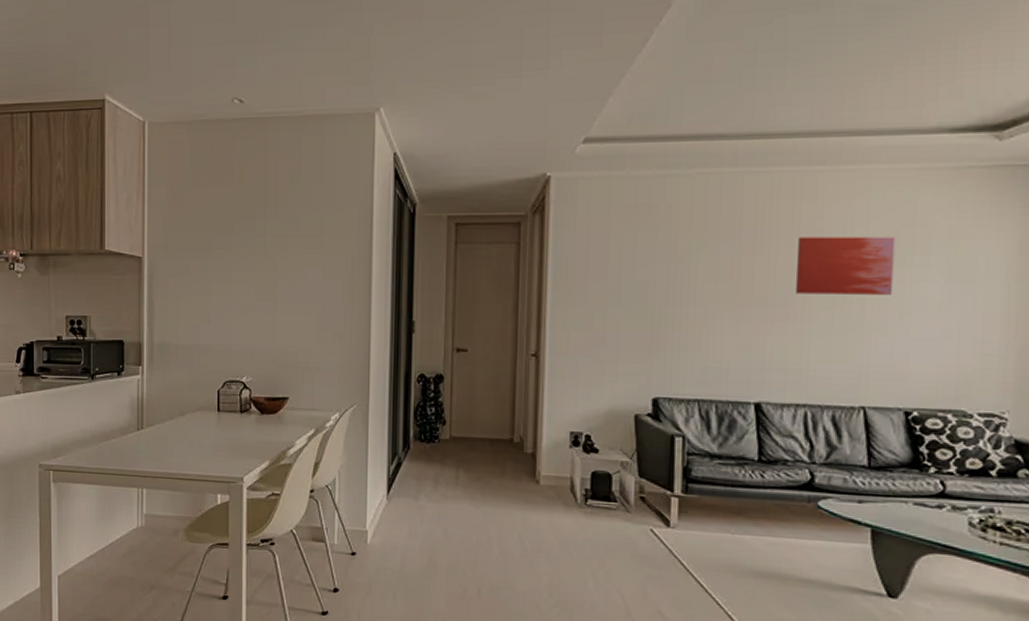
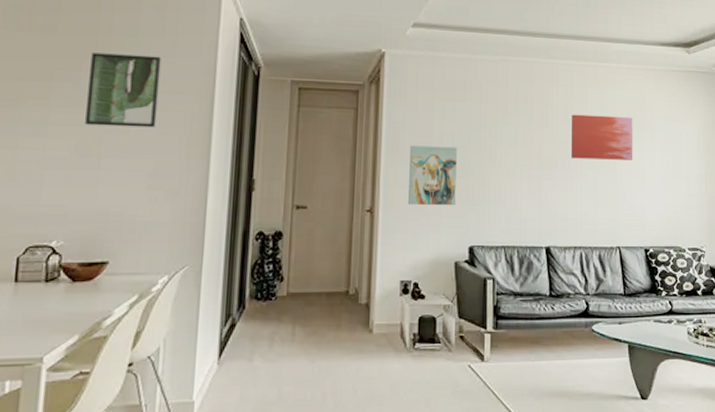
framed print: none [262,200,322,271] -> present [85,52,161,128]
wall art: none [579,282,638,352] -> present [408,145,457,206]

